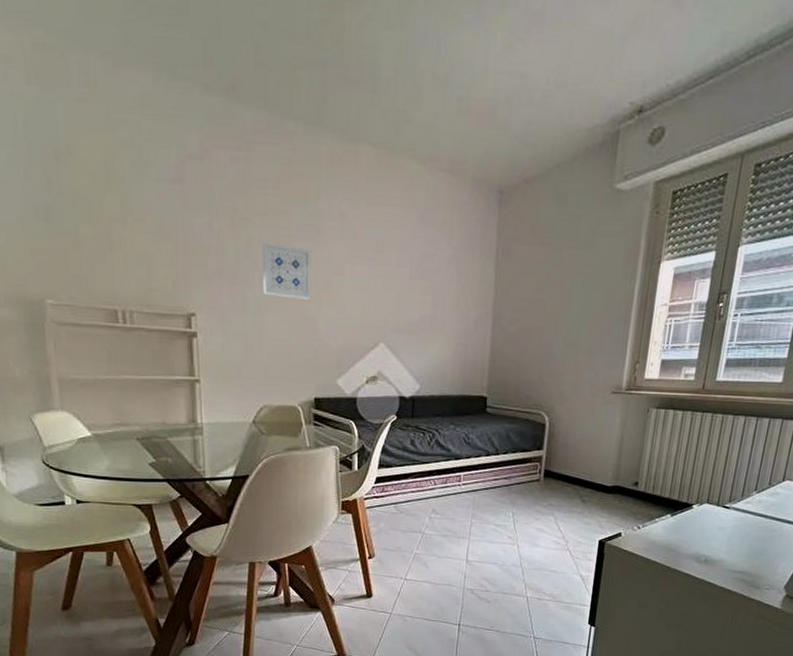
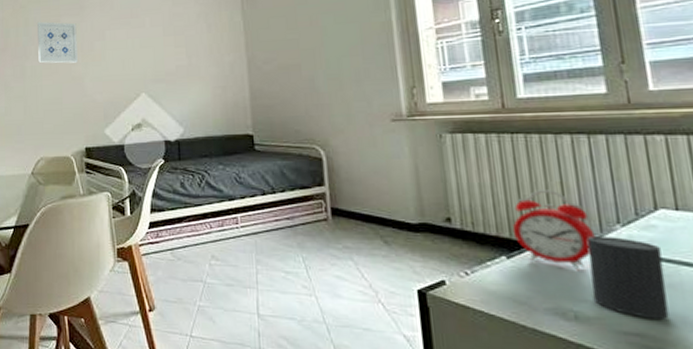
alarm clock: none [681,461,738,526] -> present [512,190,595,271]
cup: none [721,500,777,561] -> present [586,237,669,319]

